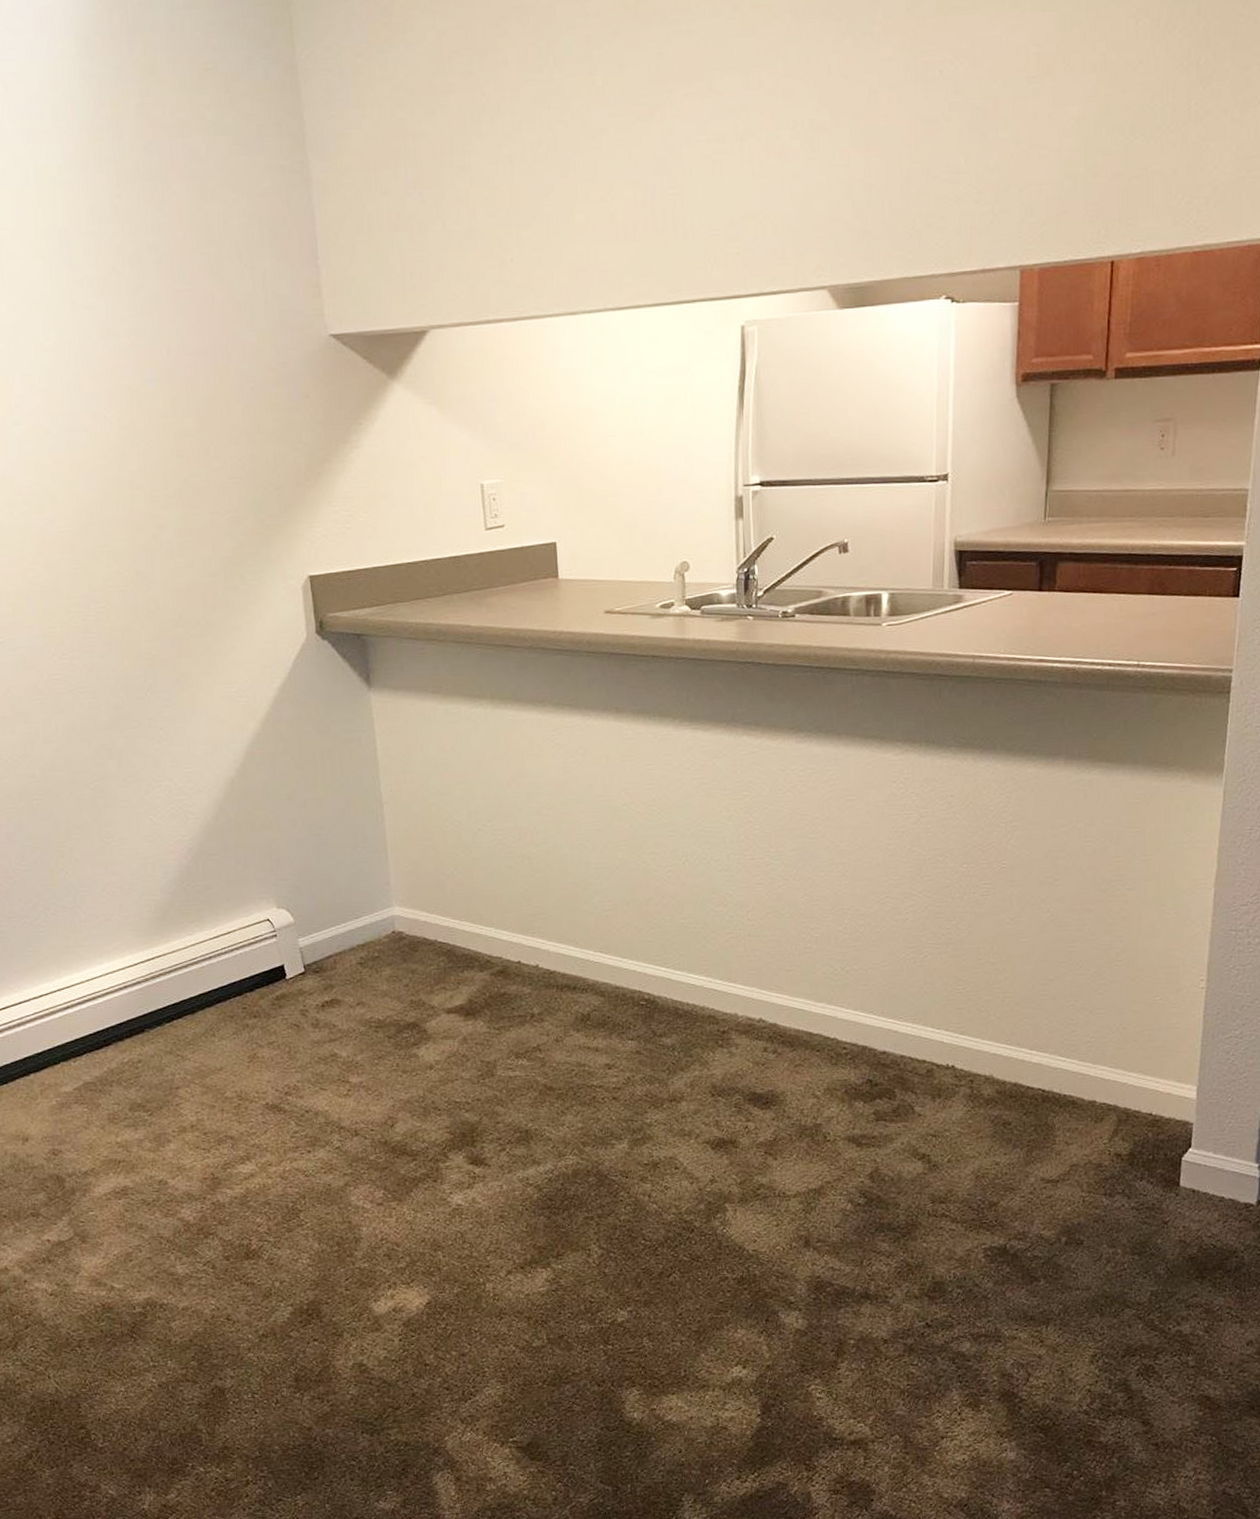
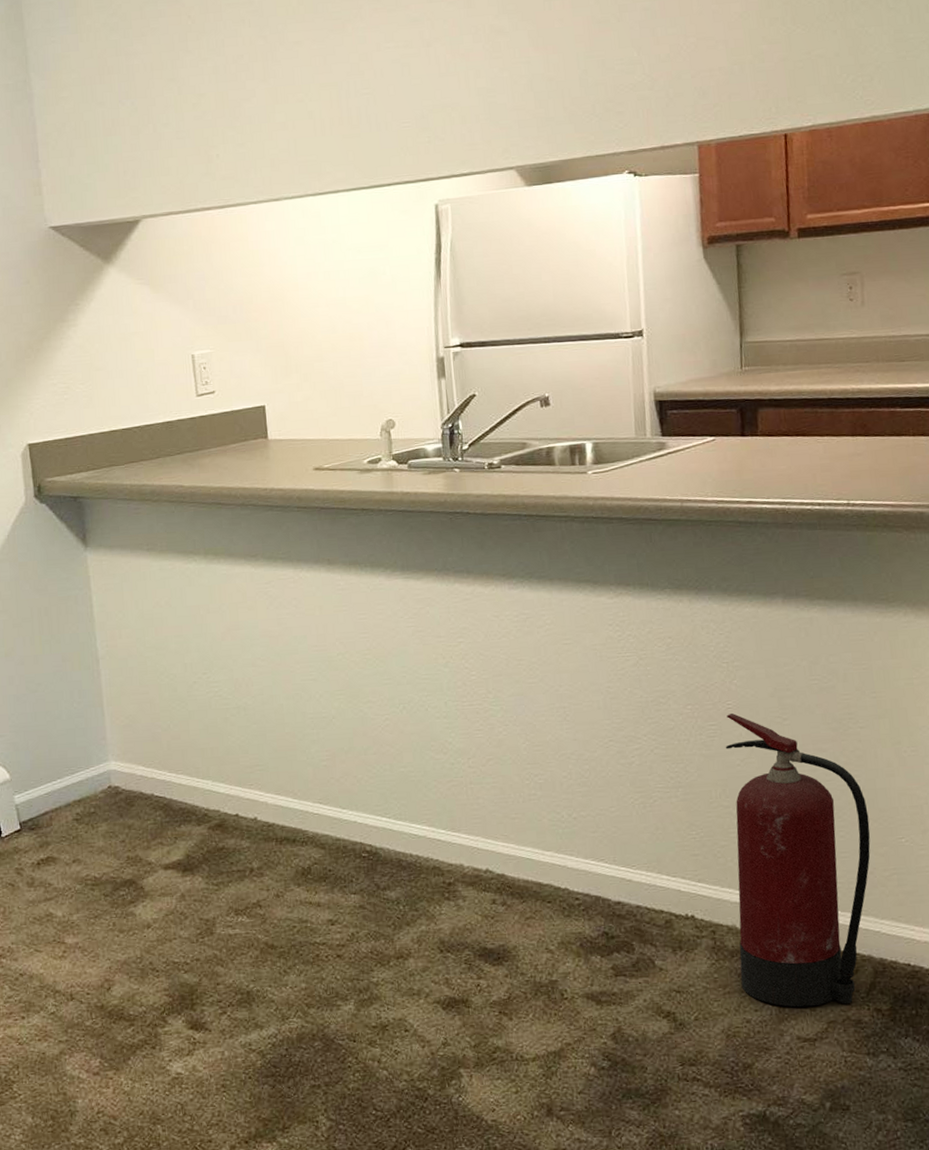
fire extinguisher: none [993,873,1127,1152] -> present [725,713,871,1008]

